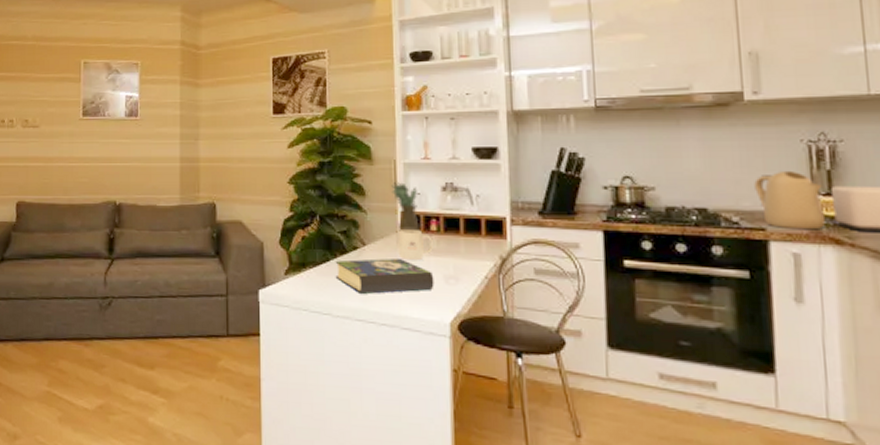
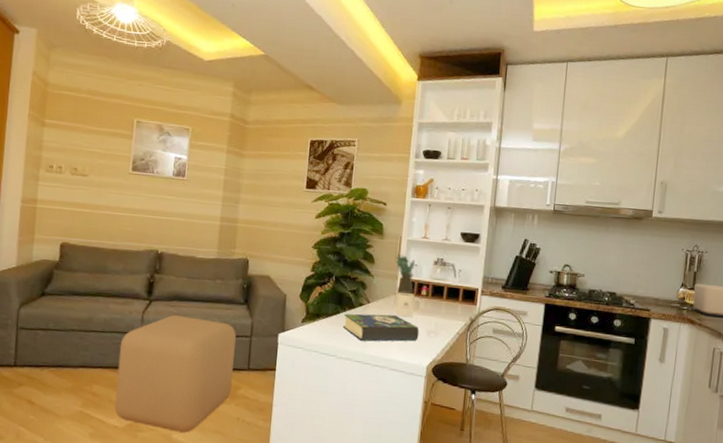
cube: none [83,275,210,415] -> present [114,315,236,433]
kettle: present [754,170,825,230] -> none [648,269,689,313]

